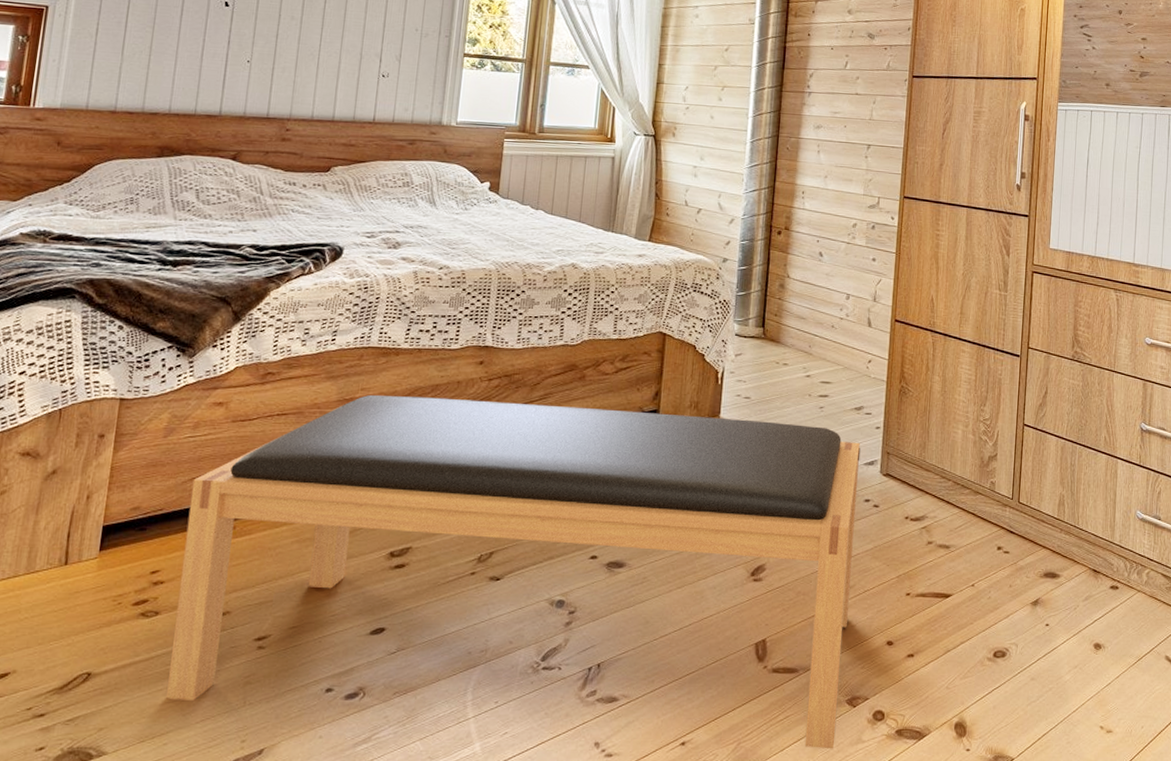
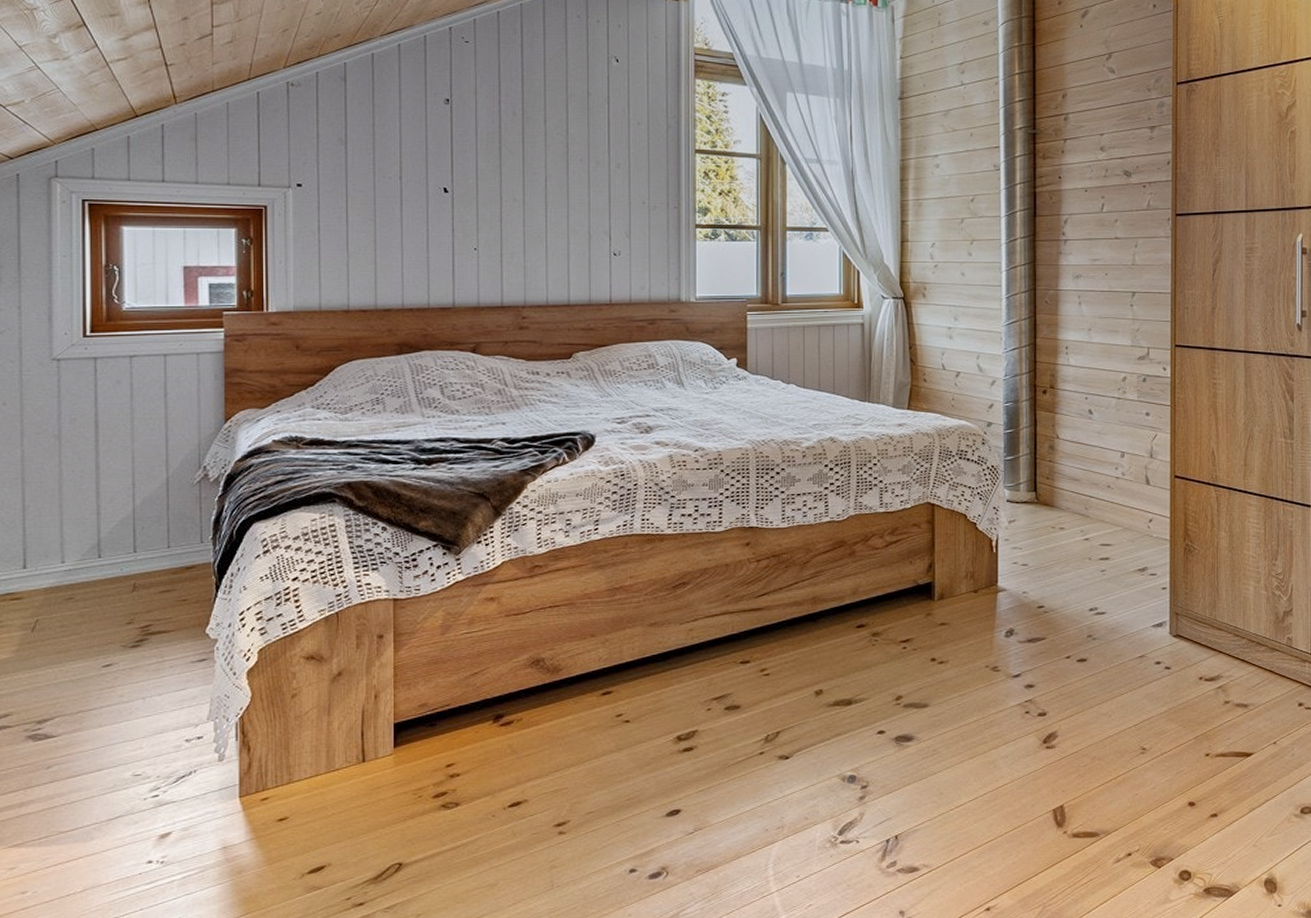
bench: present [165,395,861,749] -> none [475,581,1148,910]

